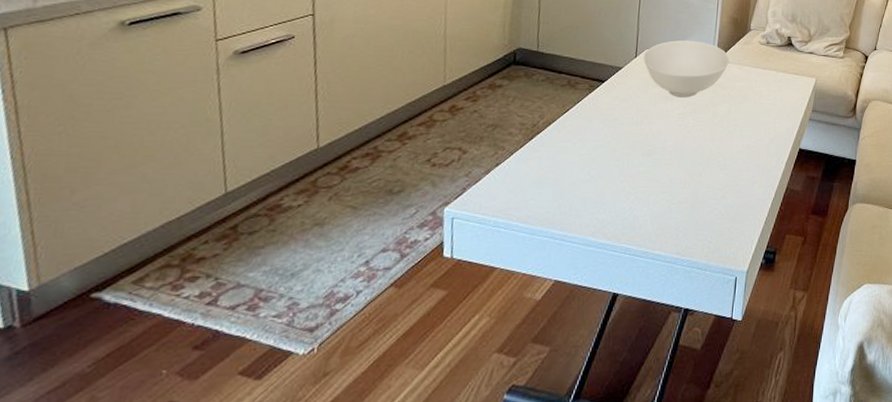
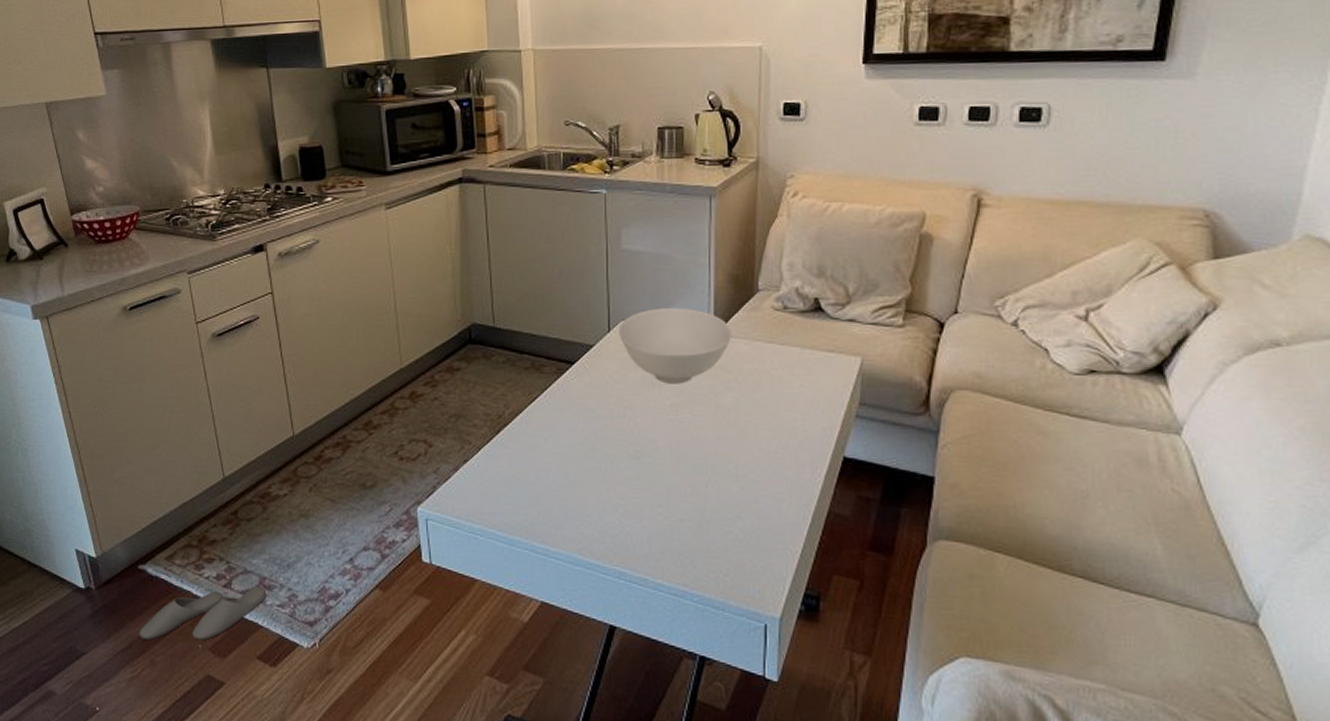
slippers: none [78,299,262,375] -> present [139,586,267,641]

